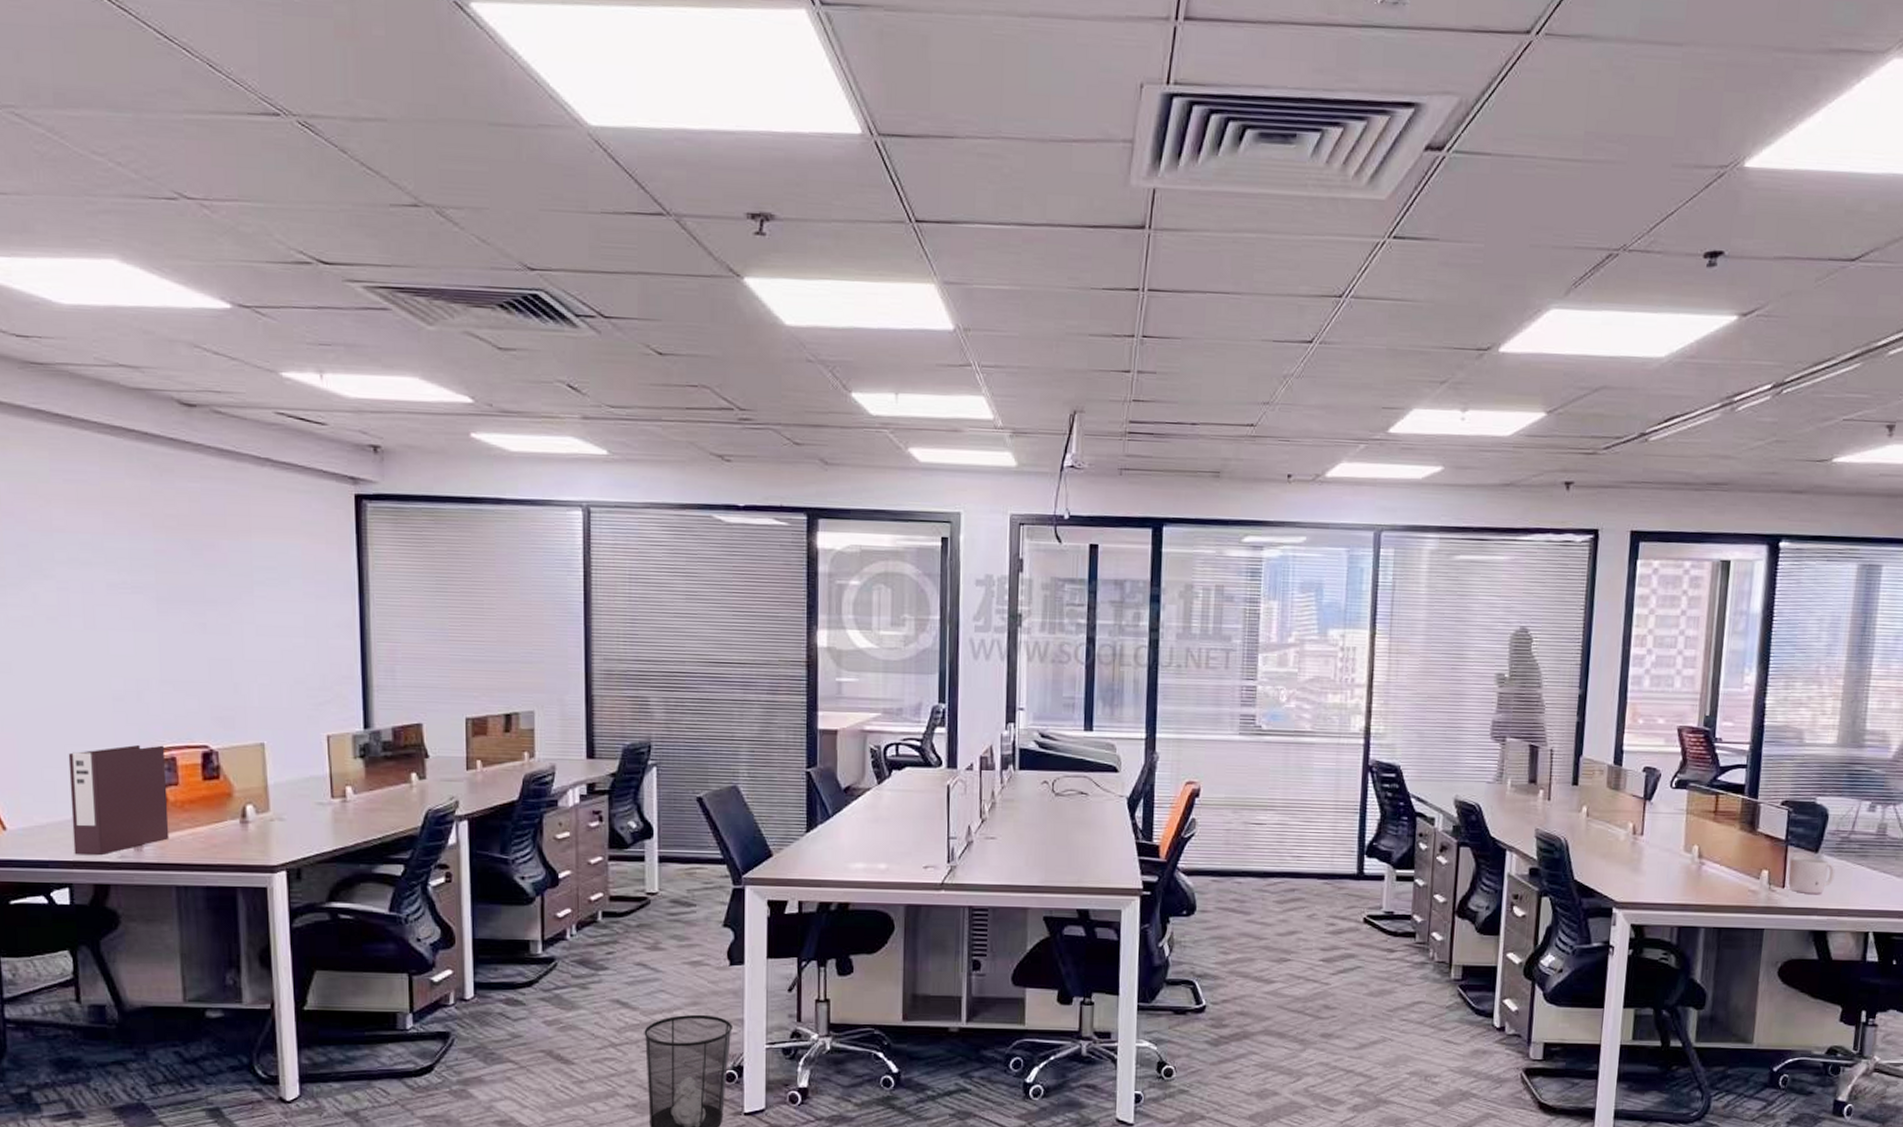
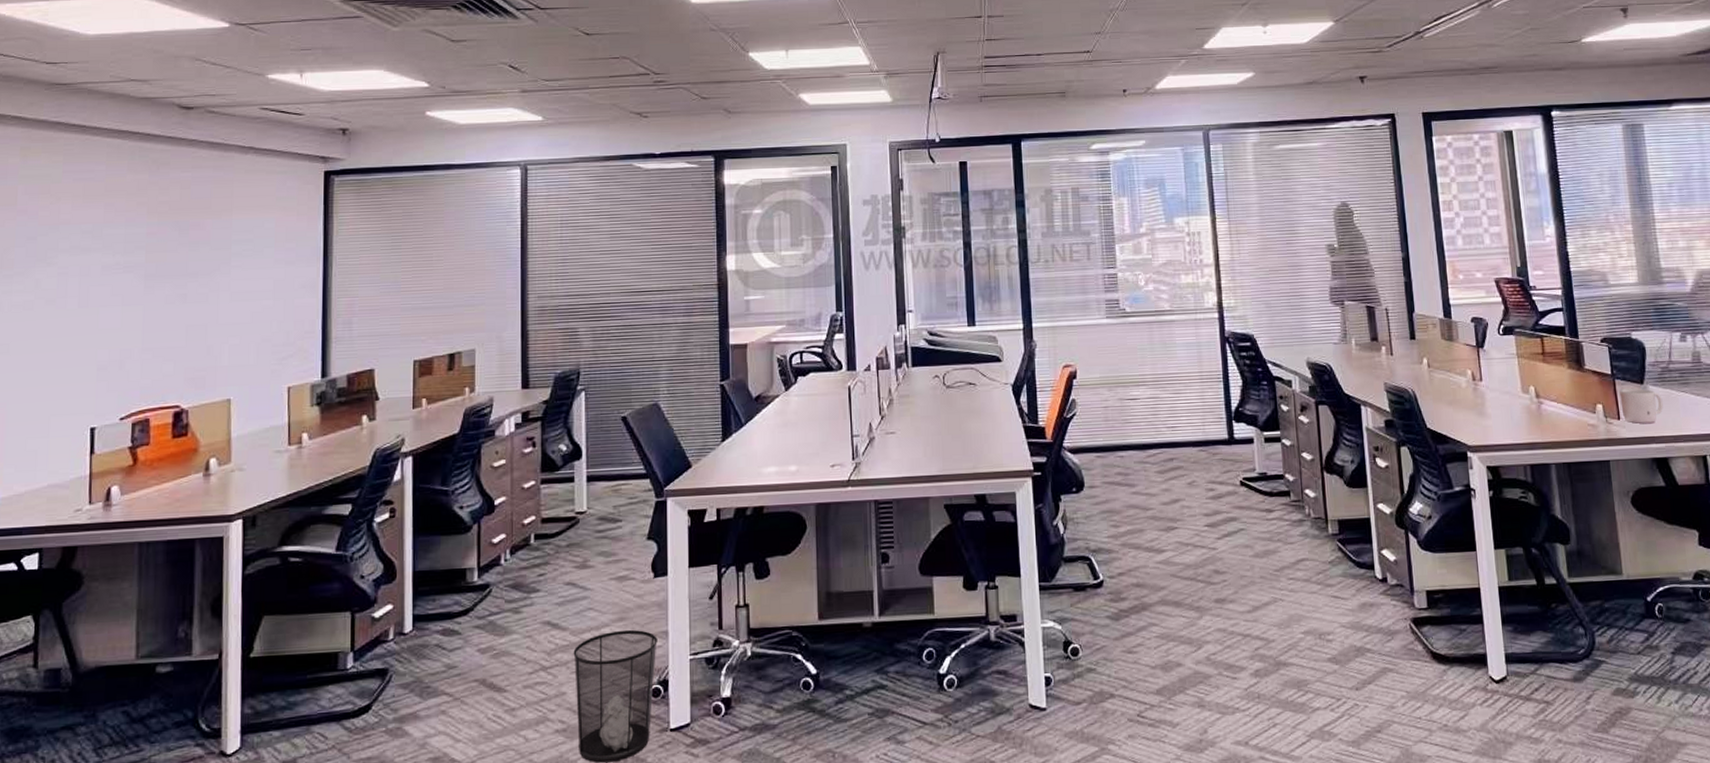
binder: present [68,744,170,855] -> none [47,408,140,520]

